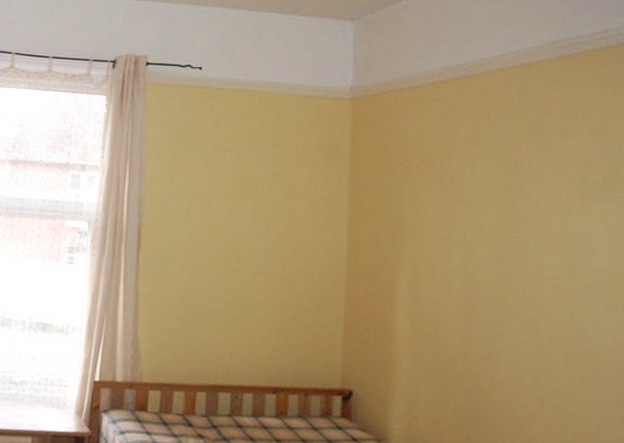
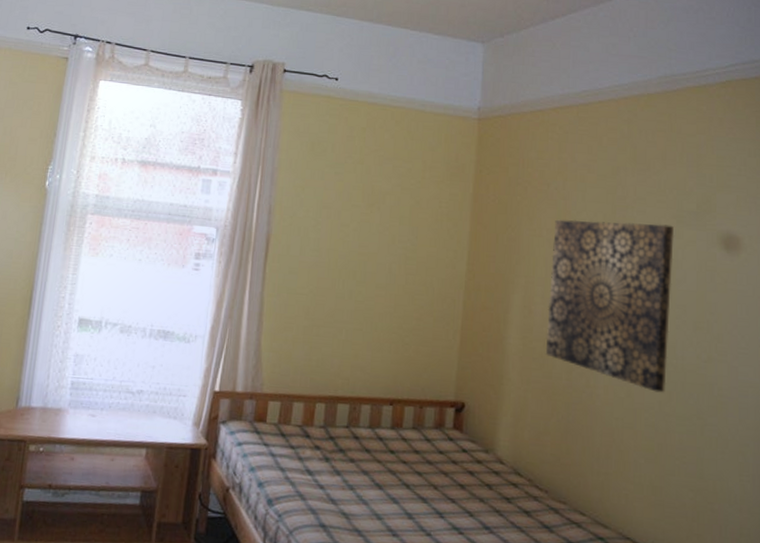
wall art: none [437,198,579,379] -> present [545,219,675,393]

